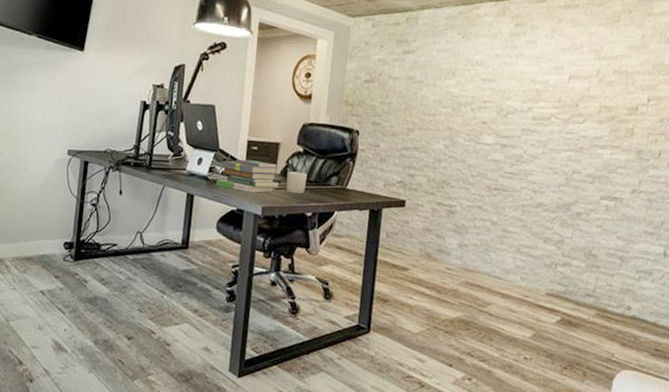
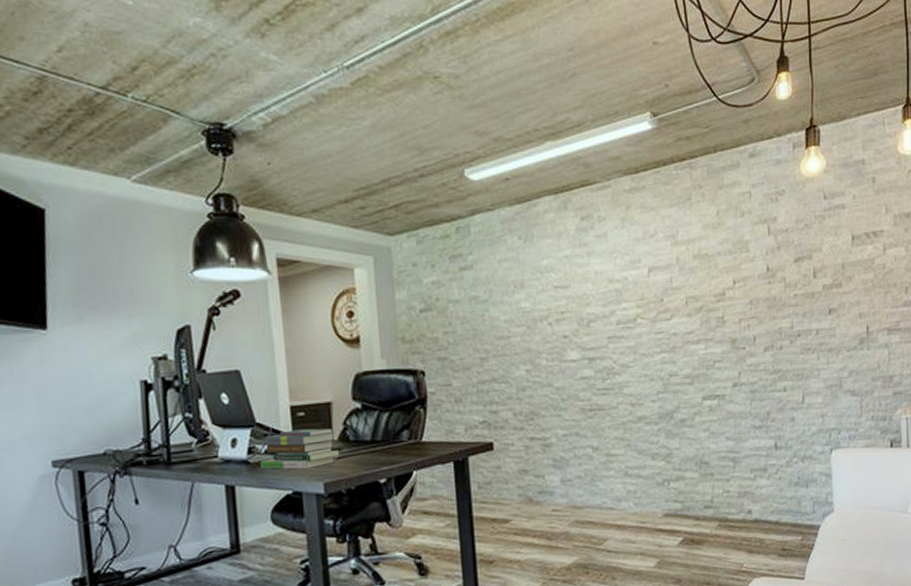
mug: present [285,171,308,194] -> none [347,432,373,460]

